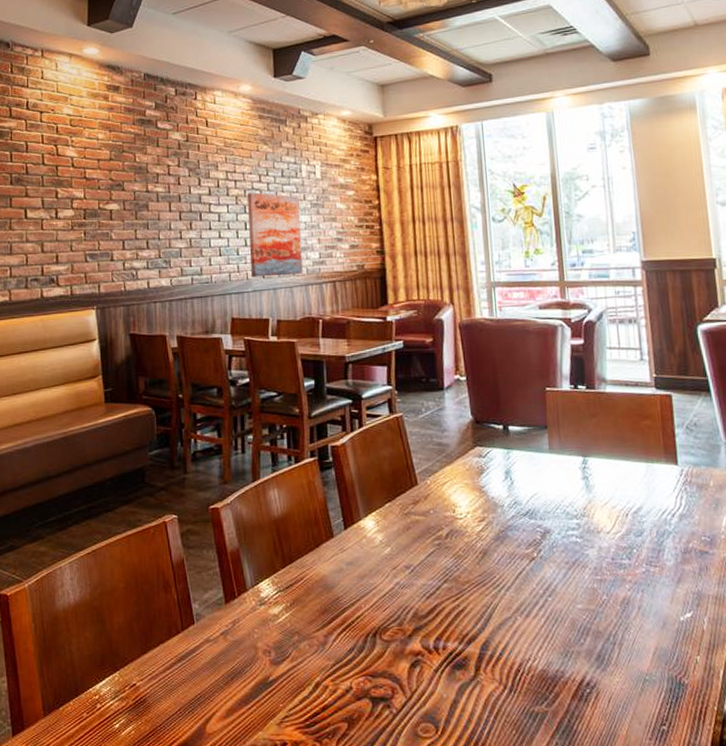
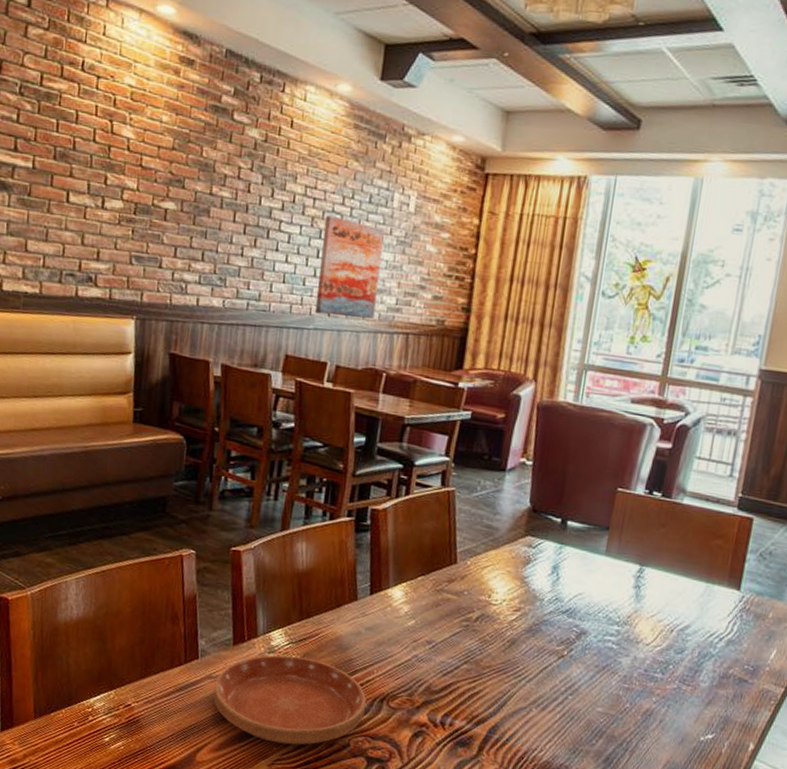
saucer: none [213,604,361,699] -> present [213,655,366,746]

